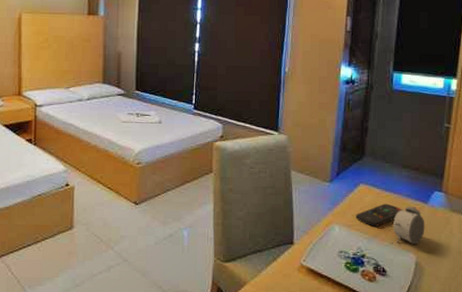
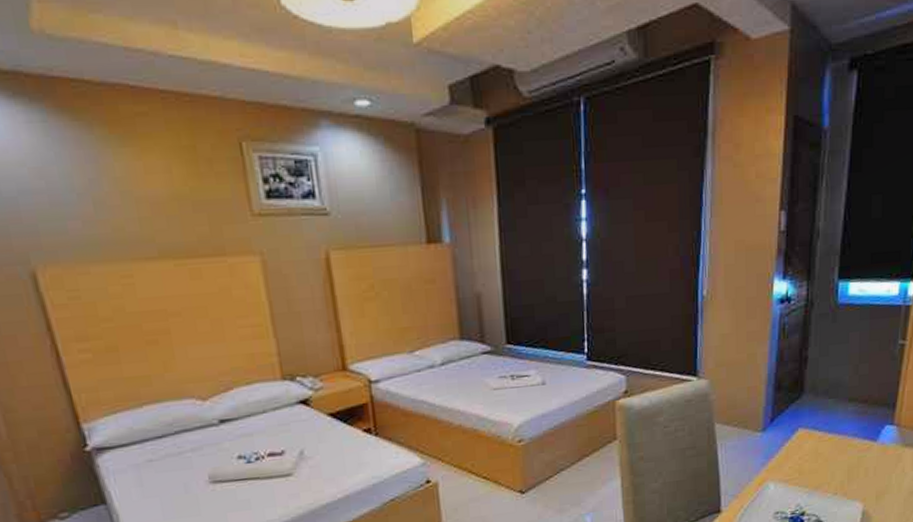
remote control: present [355,203,404,228] -> none [793,447,850,479]
alarm clock: present [393,206,425,245] -> none [838,446,874,493]

